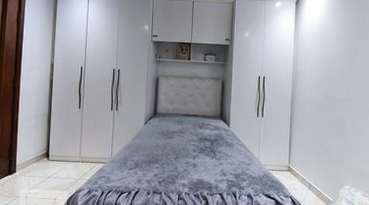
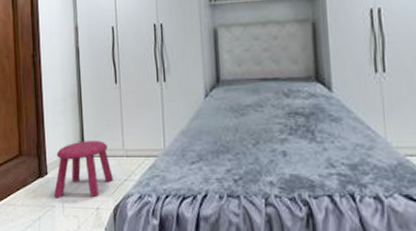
stool: none [20,149,70,191] -> present [54,140,113,198]

